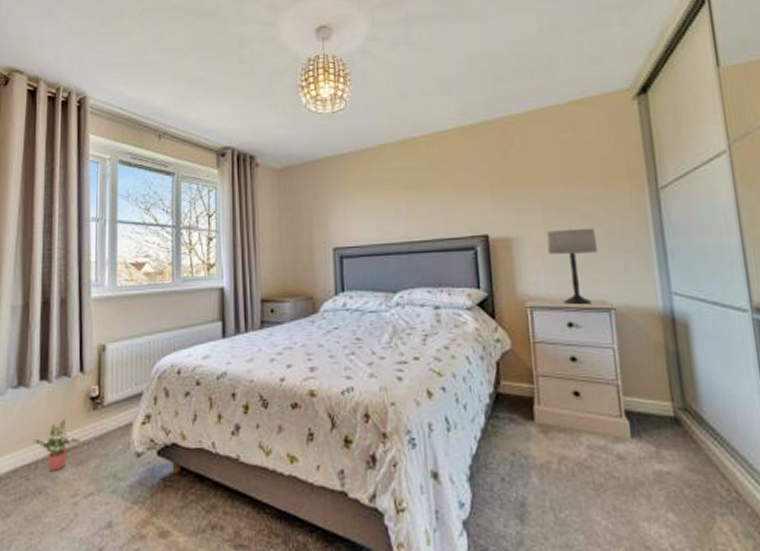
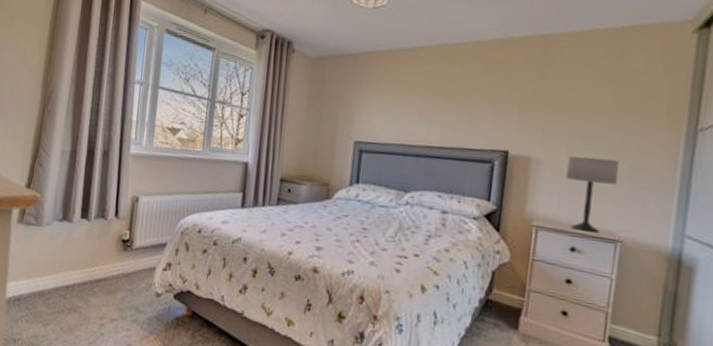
potted plant: present [34,419,82,471] -> none [72,254,112,296]

